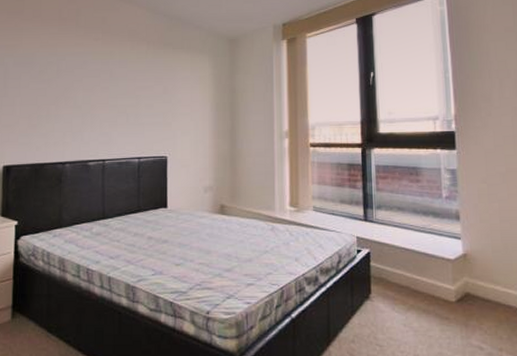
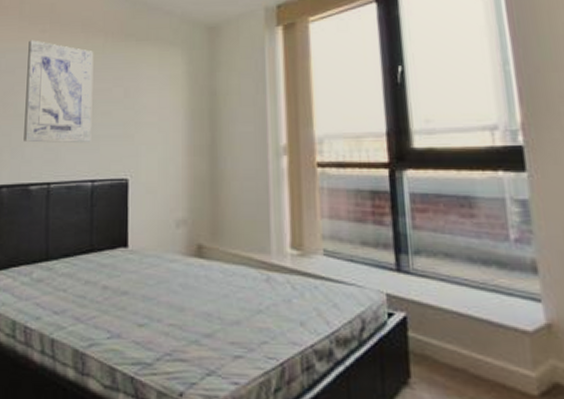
wall art: none [82,46,139,129] -> present [24,40,94,144]

